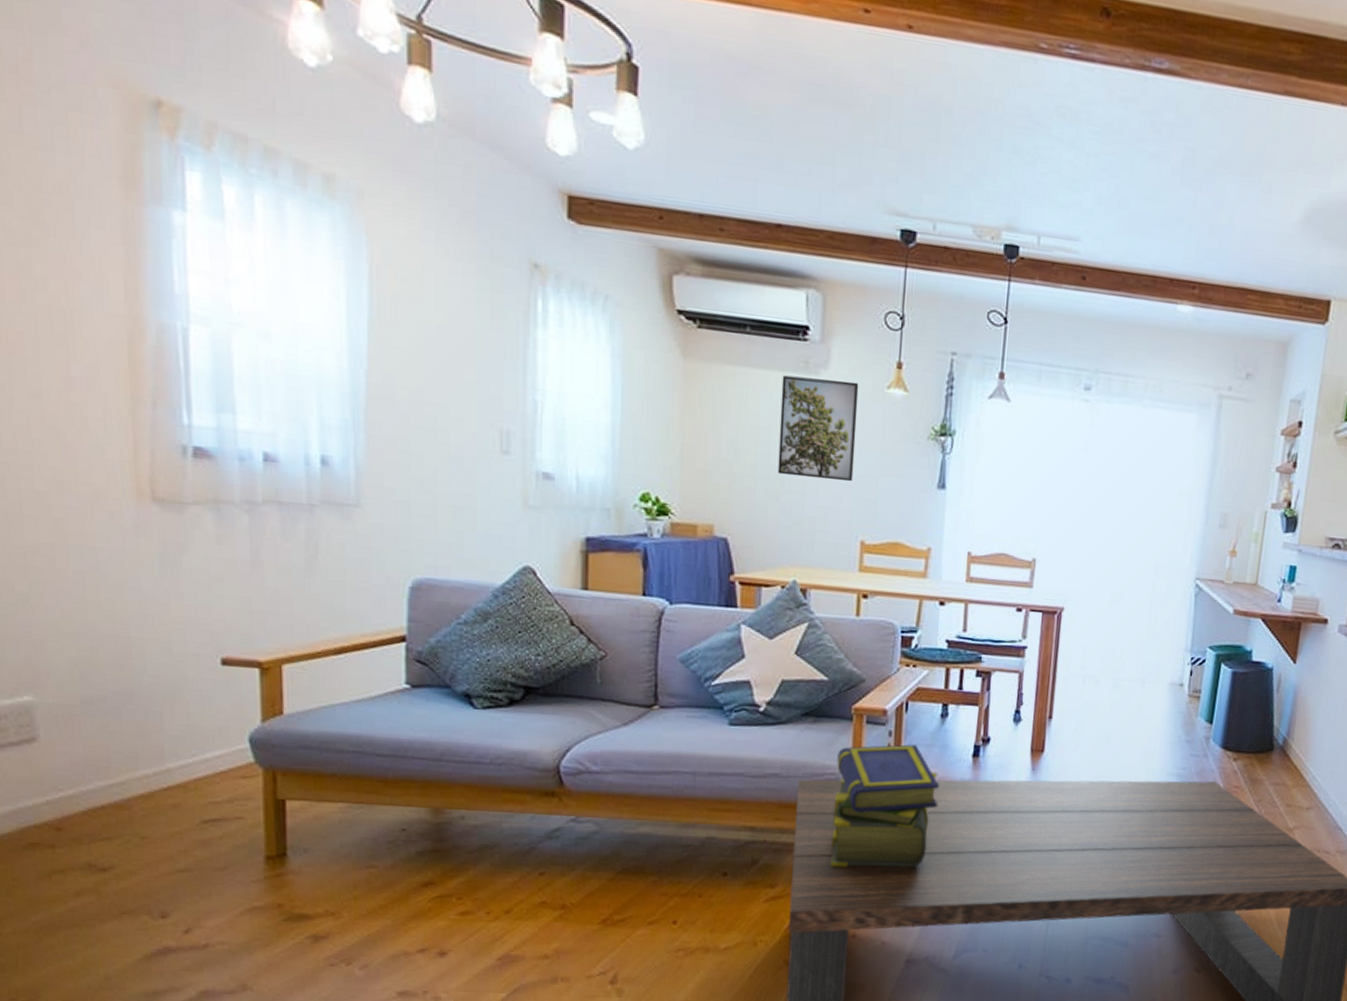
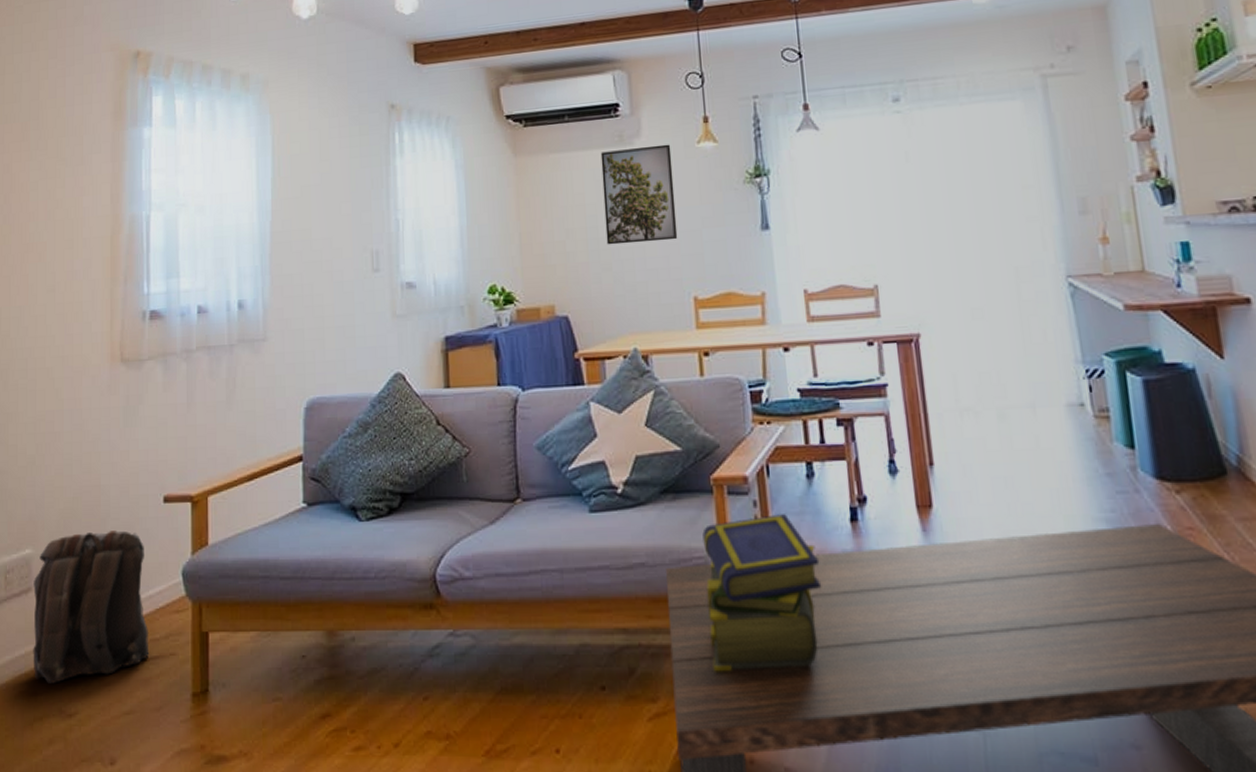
backpack: none [38,686,208,838] -> present [33,530,150,684]

